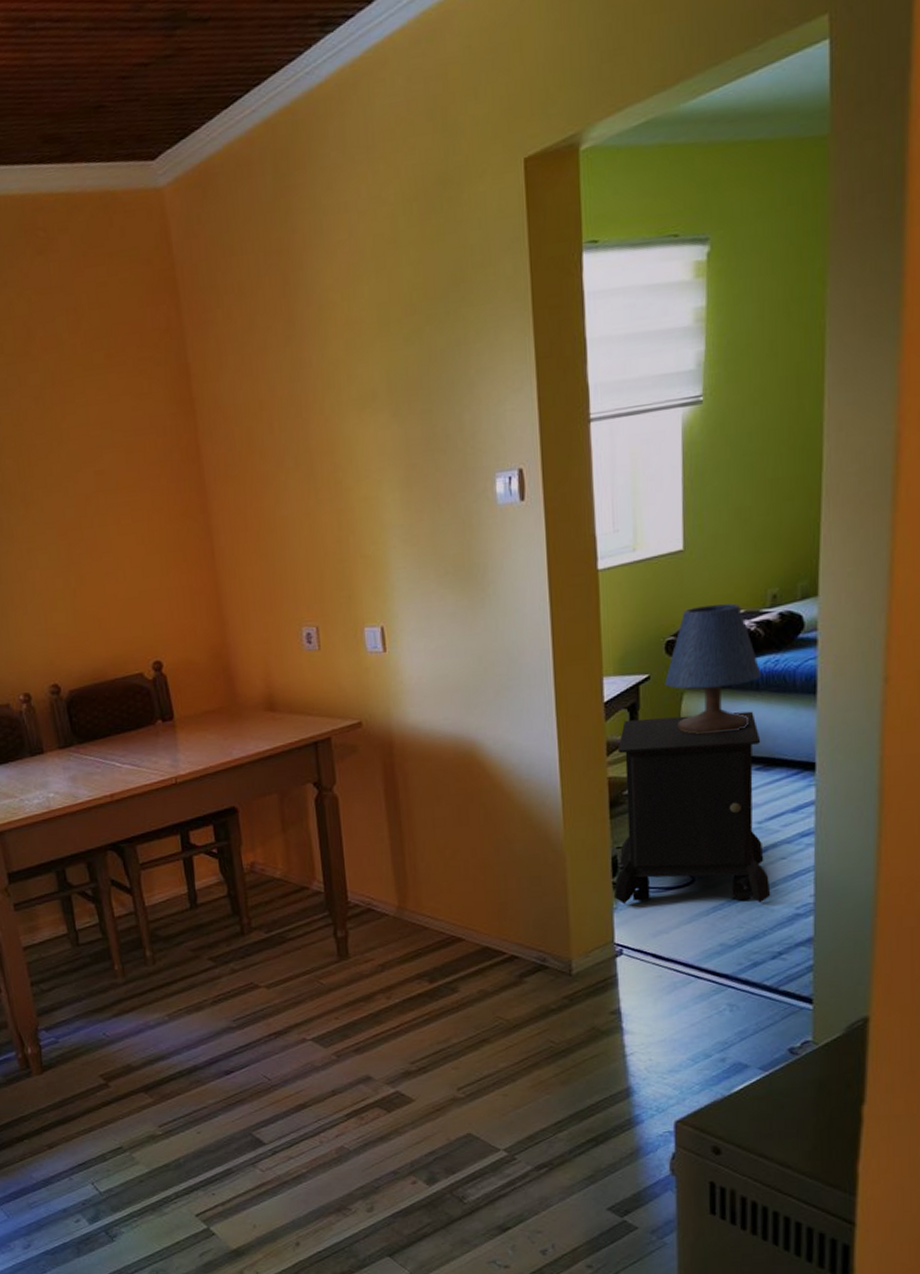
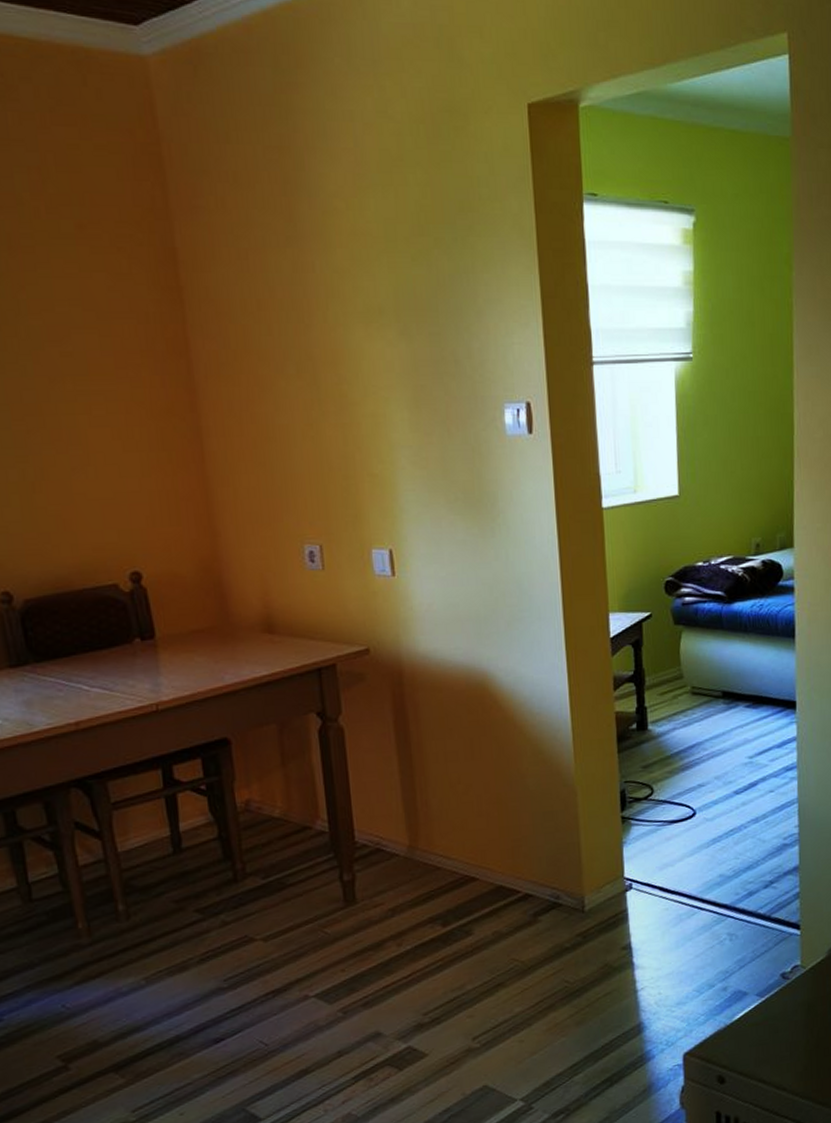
nightstand: present [614,711,771,905] -> none [623,651,762,839]
table lamp: present [664,603,762,734] -> none [665,548,750,672]

